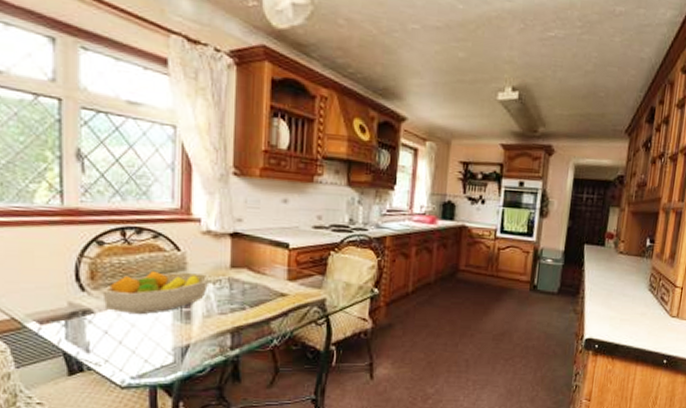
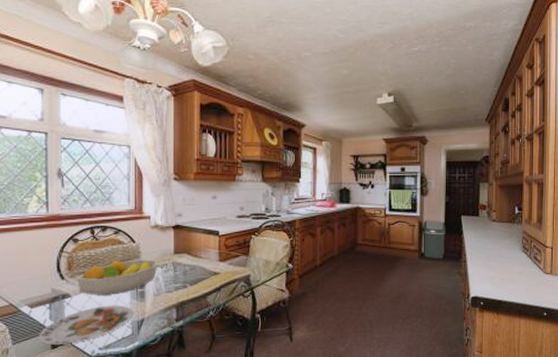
plate: none [51,326,177,371] -> present [38,305,134,345]

